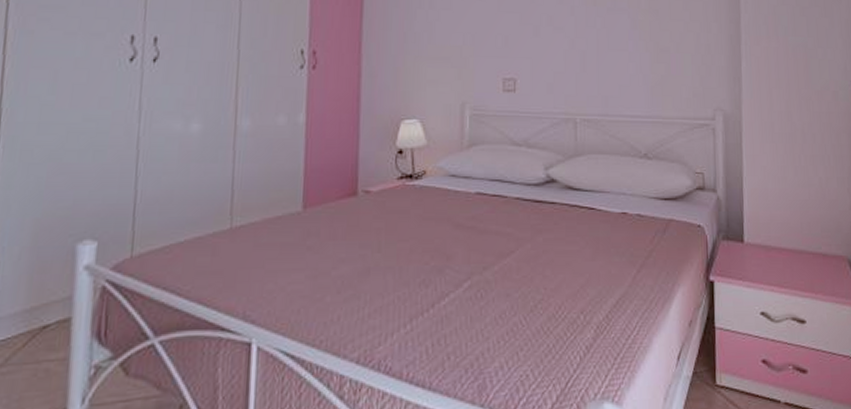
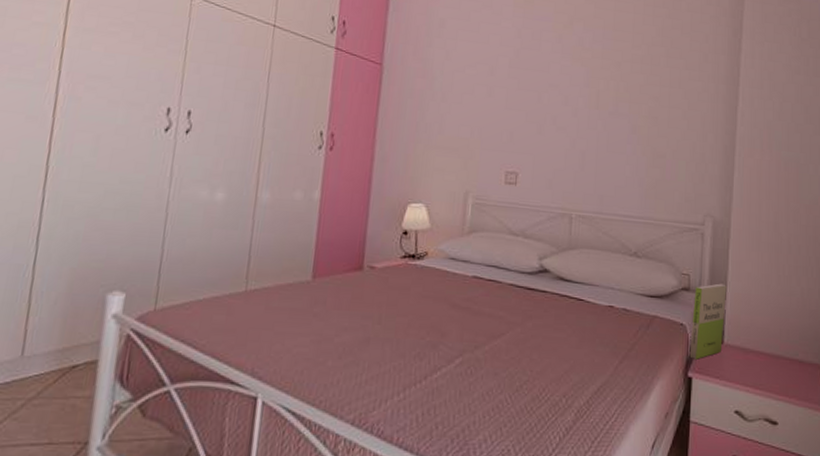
book: none [709,180,743,262] -> present [689,283,727,359]

